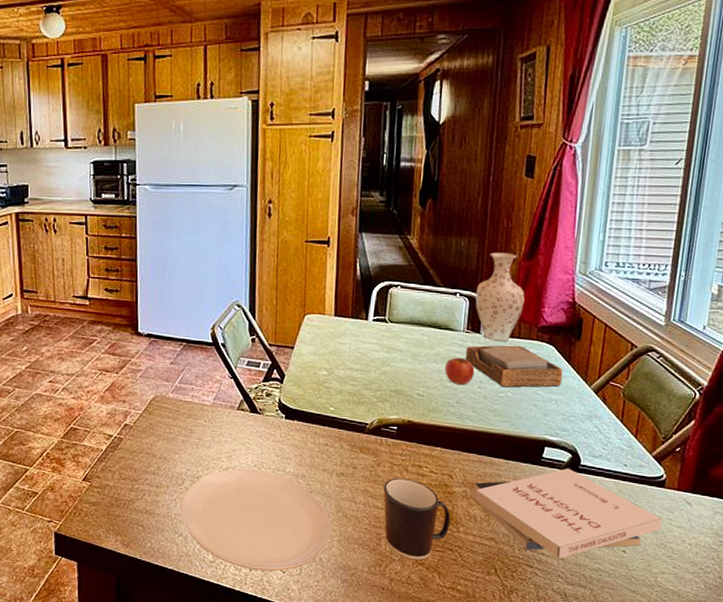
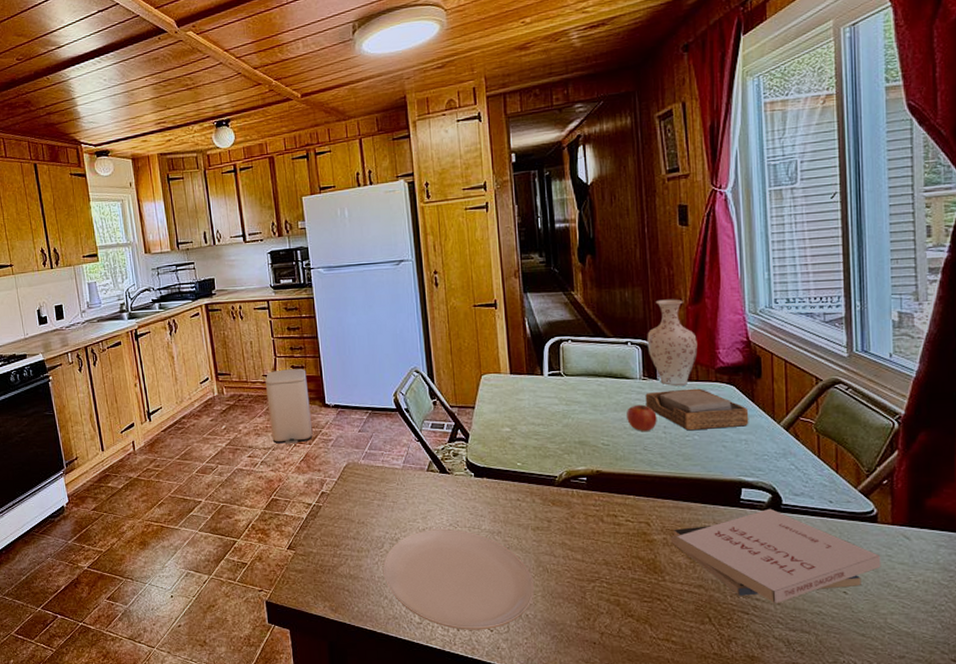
pedal bin: none [74,291,122,372] -> present [265,368,313,445]
mug: present [383,478,451,560] -> none [581,528,655,612]

